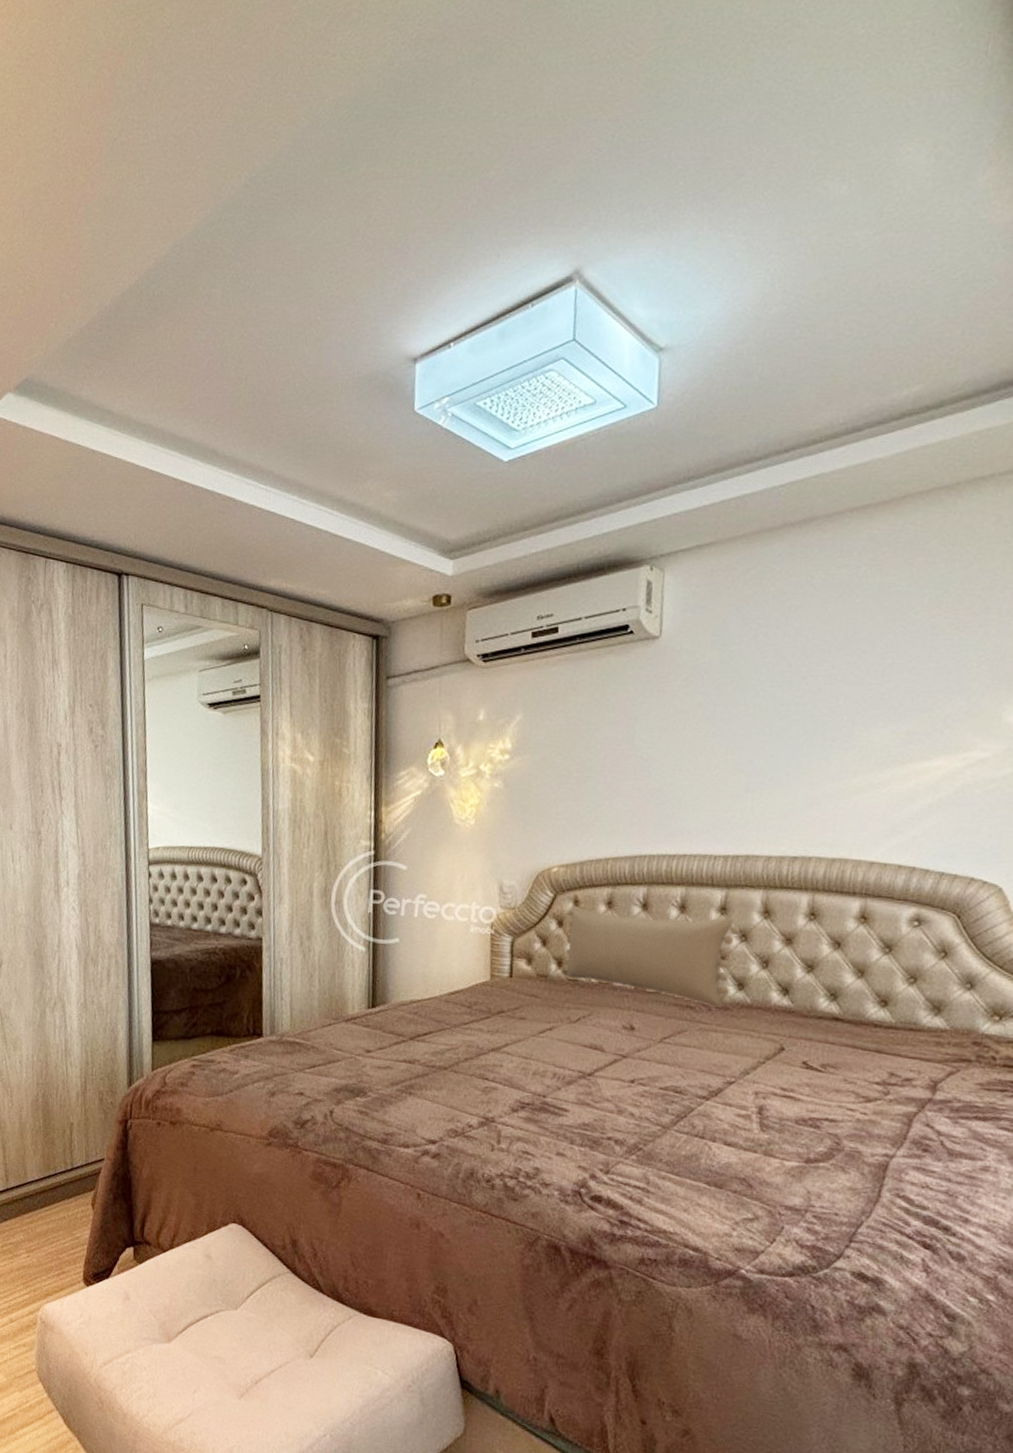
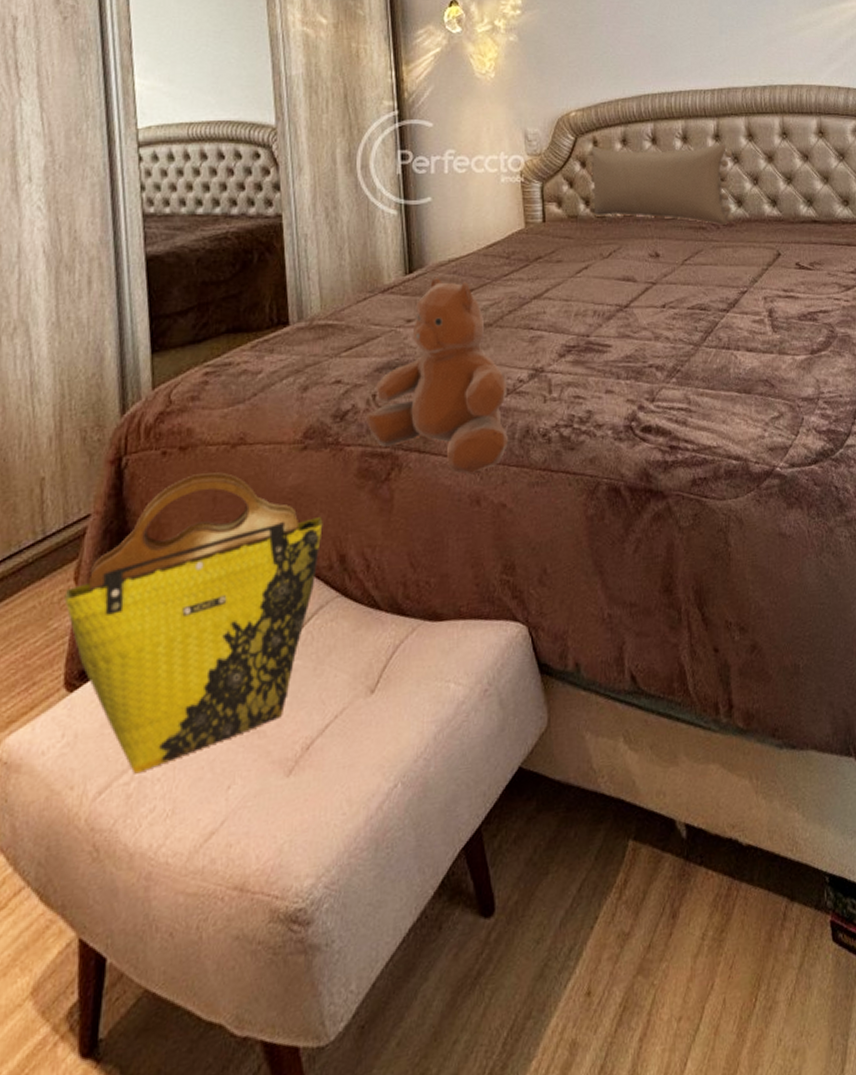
tote bag: none [84,1146,280,1360] -> present [64,472,323,774]
teddy bear: none [322,1016,457,1200] -> present [365,278,509,474]

